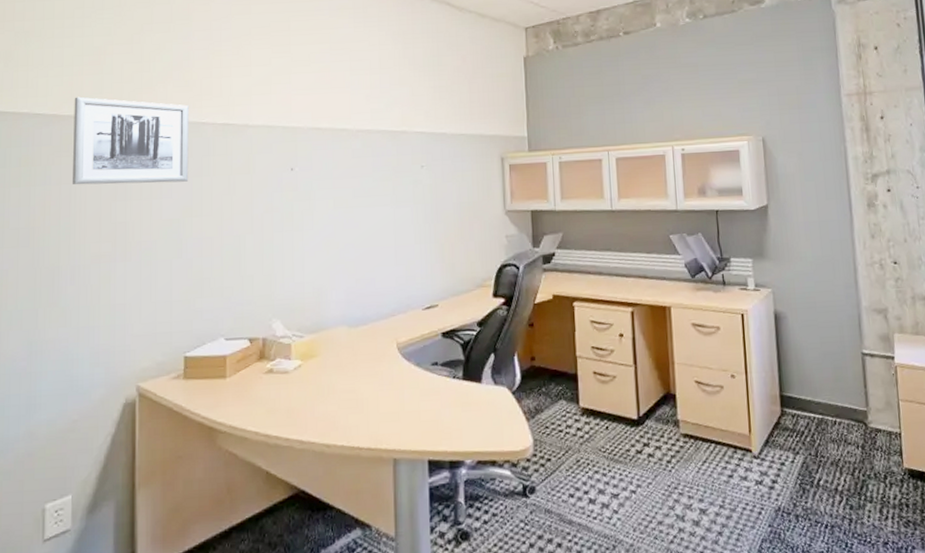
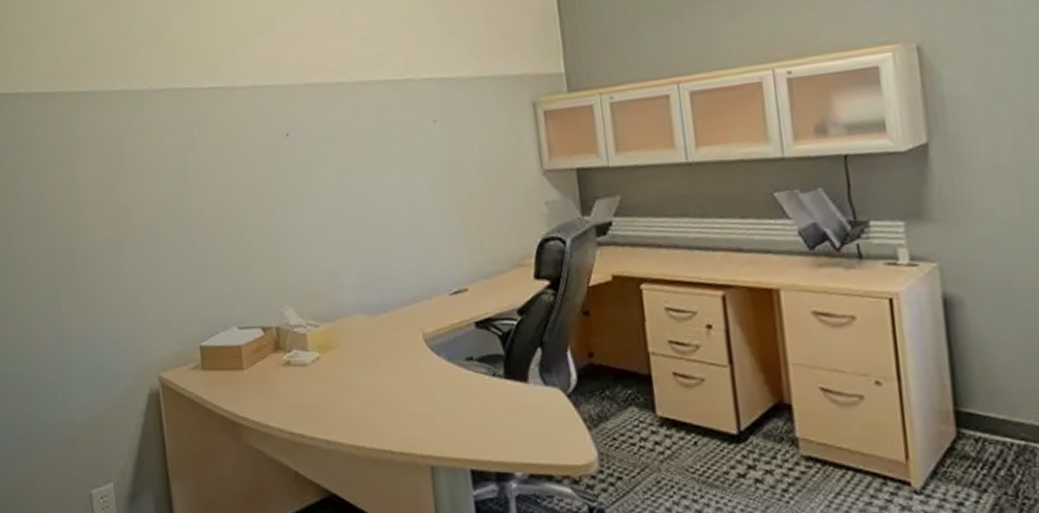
wall art: present [71,96,189,185] -> none [63,69,182,166]

